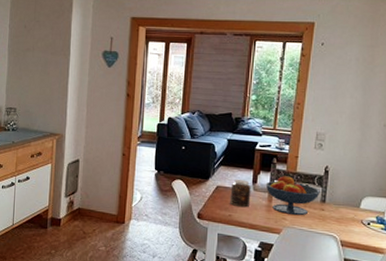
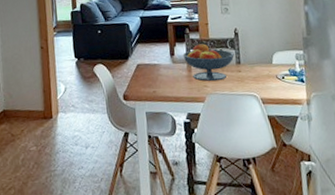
jar: present [230,180,251,208] -> none [150,54,172,82]

